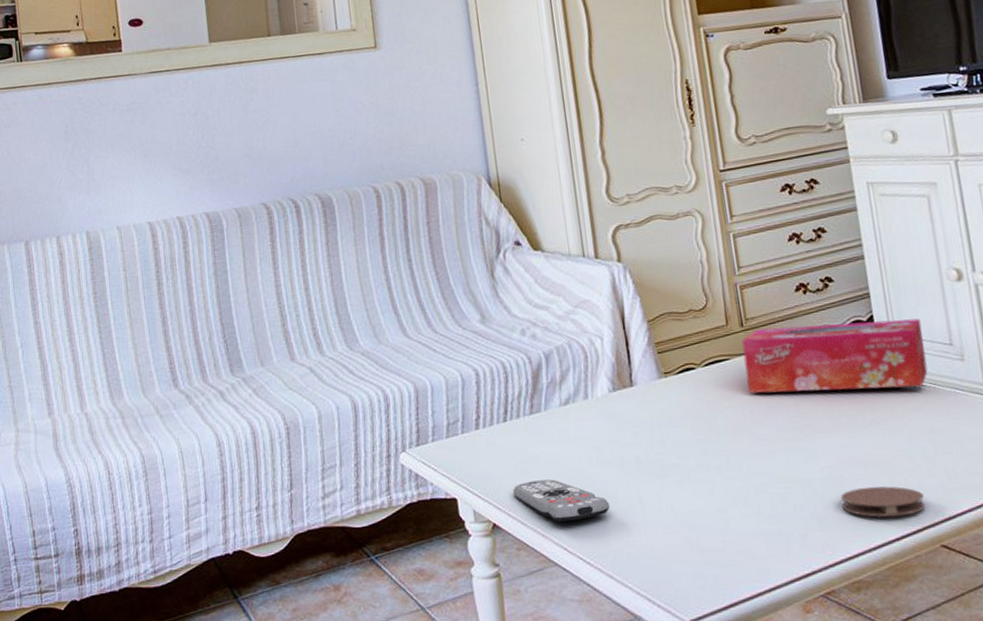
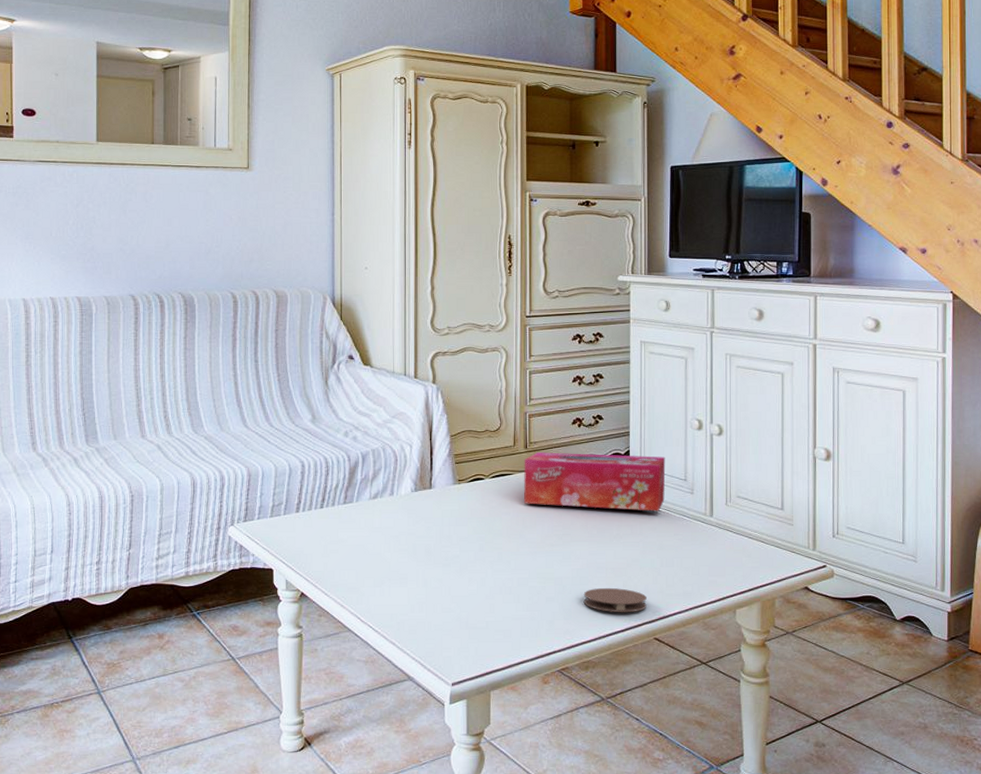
remote control: present [513,479,610,522] -> none [321,560,400,595]

